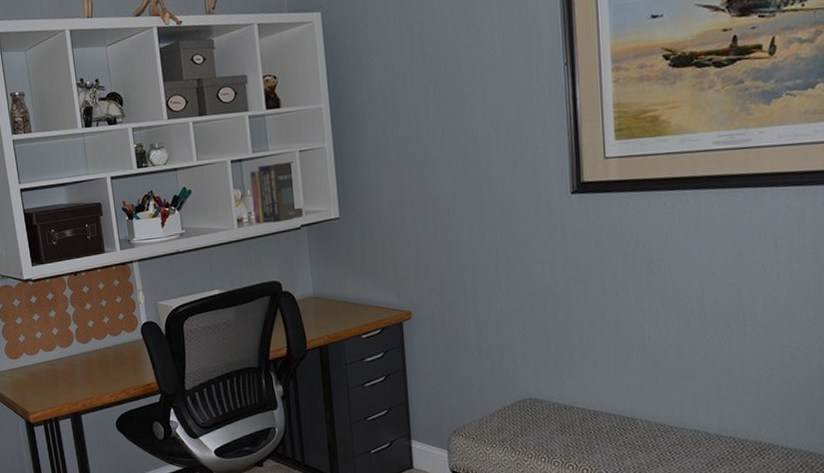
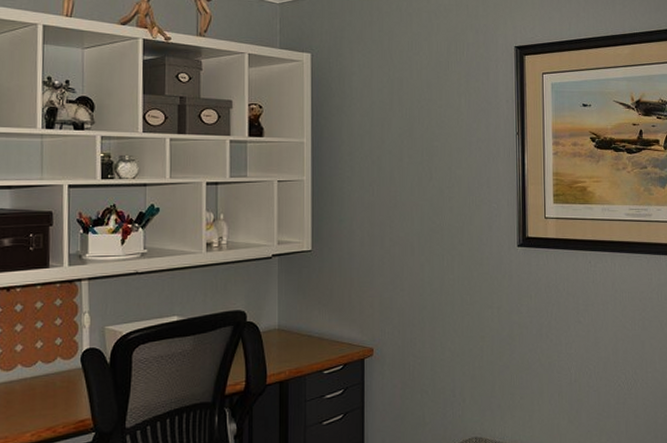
books: present [249,161,304,224] -> none [224,190,277,250]

